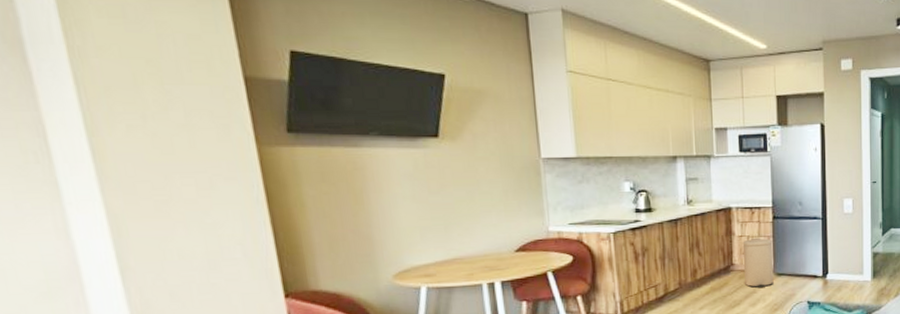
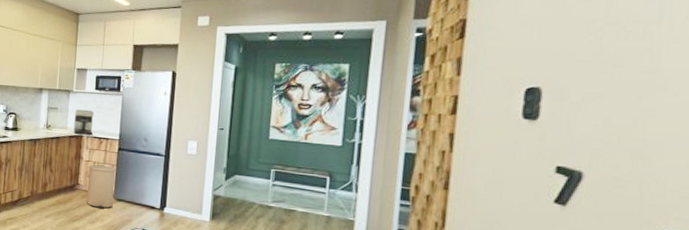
coffee maker: none [719,176,742,207] -> present [73,109,94,135]

